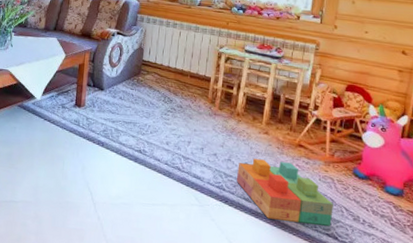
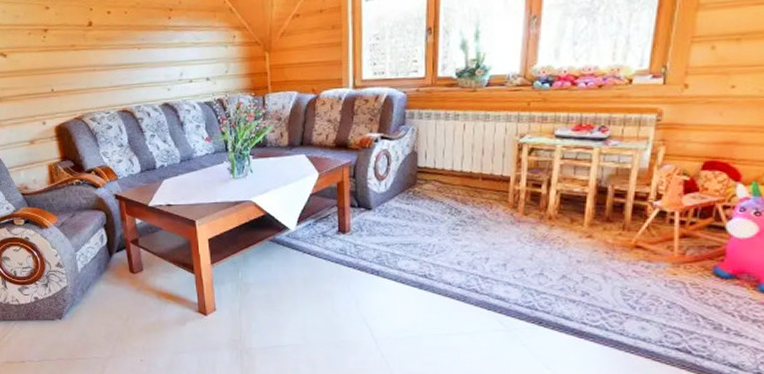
toy blocks: present [236,158,333,226] -> none [551,269,685,339]

